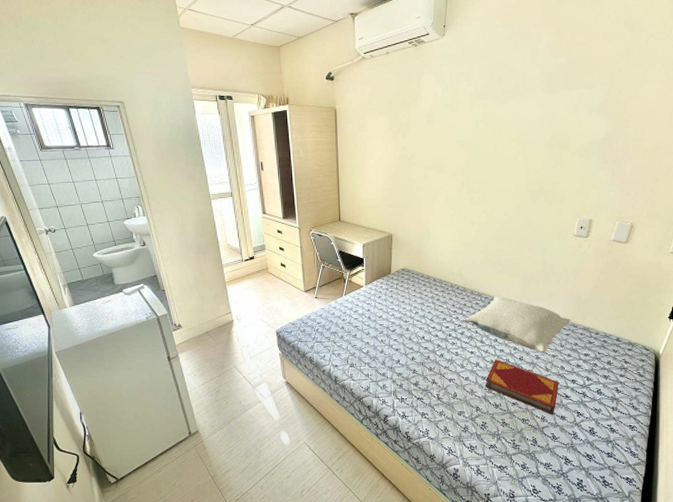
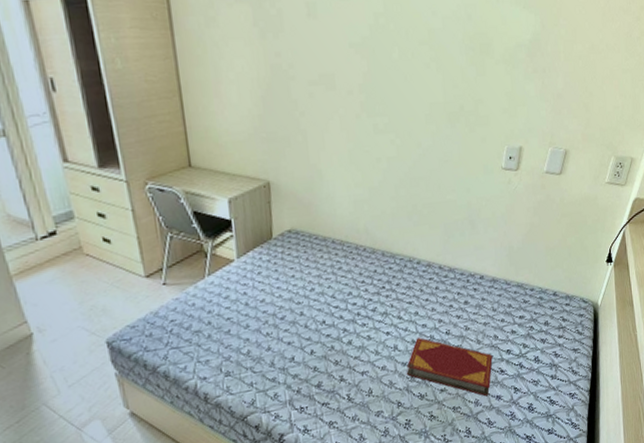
pillow: present [465,296,571,353] -> none [377,255,503,322]

